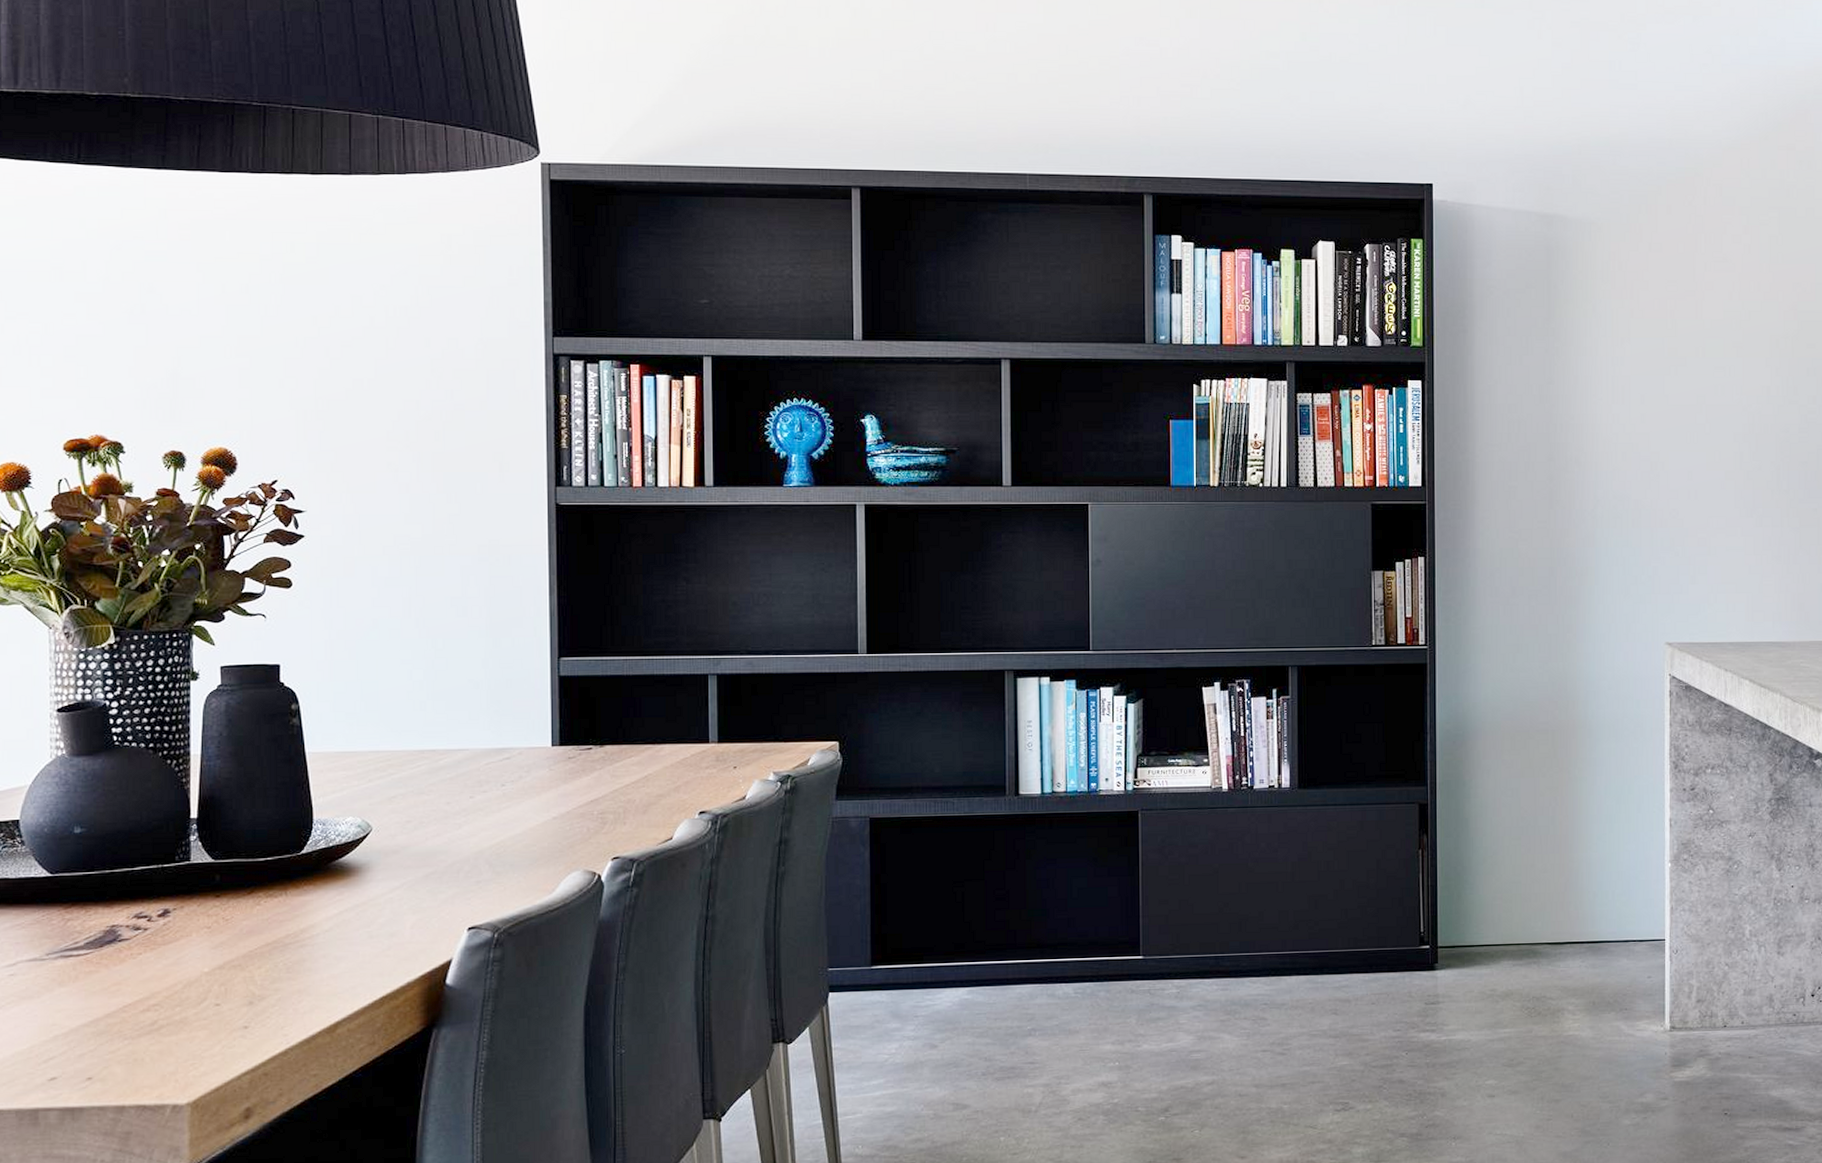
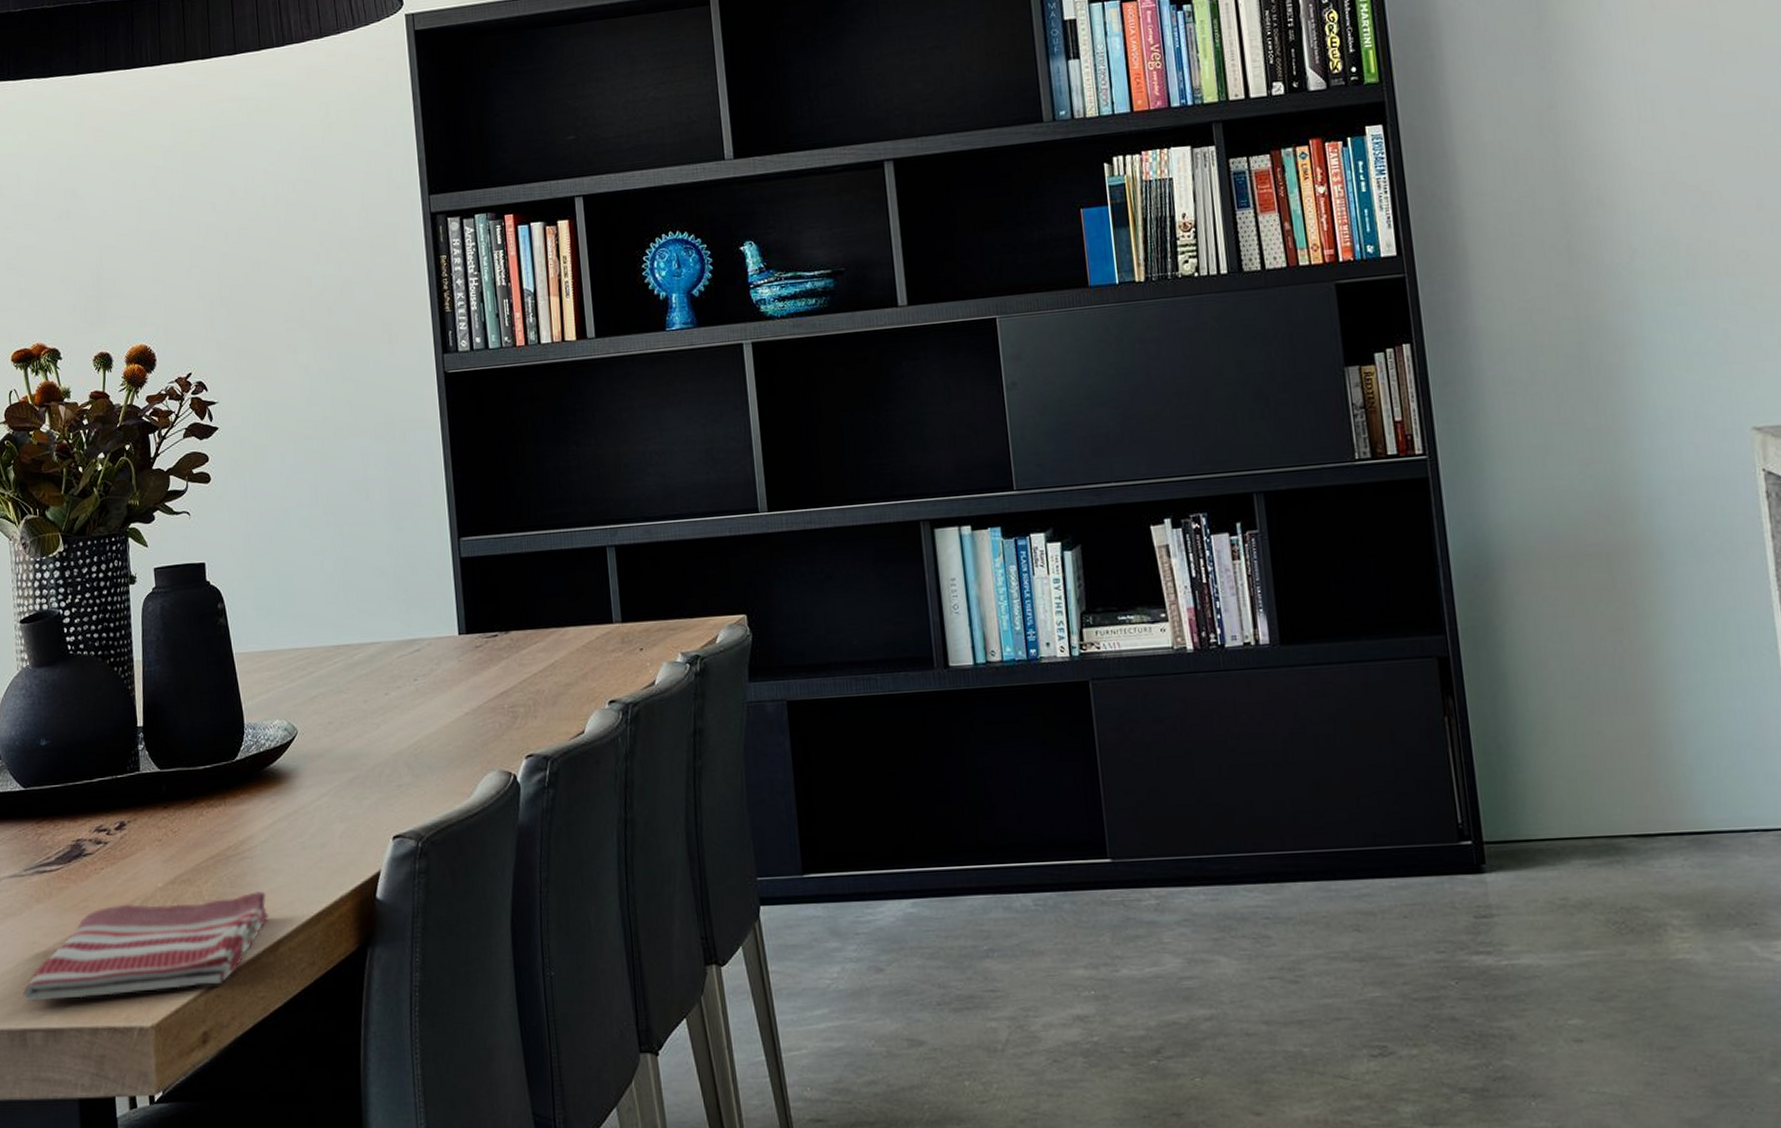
dish towel: none [37,977,328,1082] -> present [23,891,269,1002]

